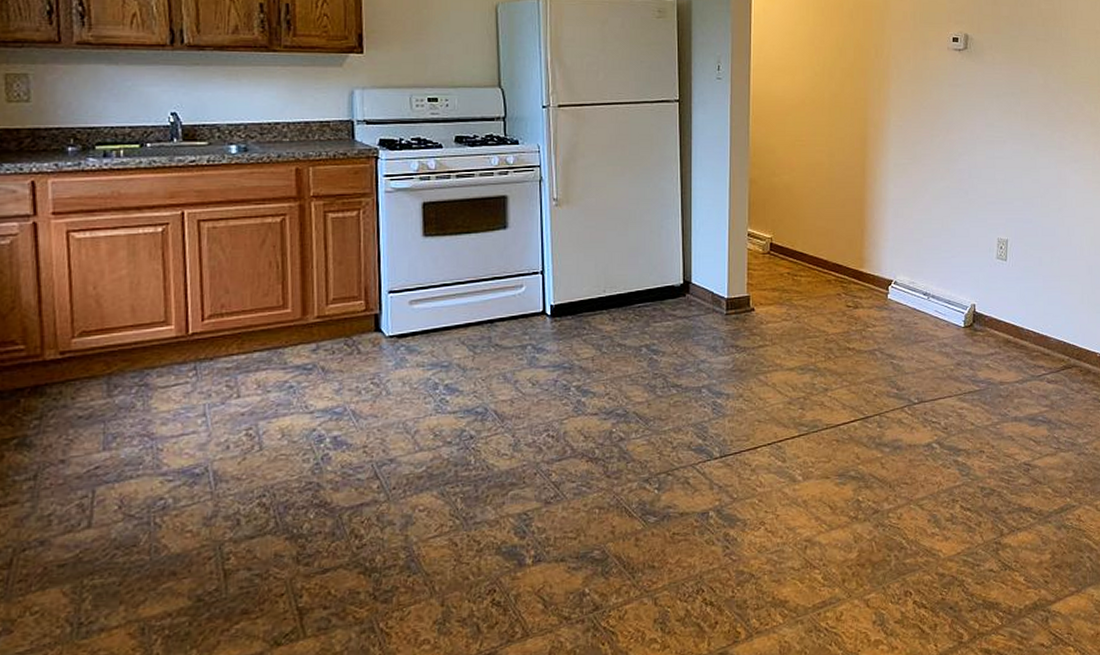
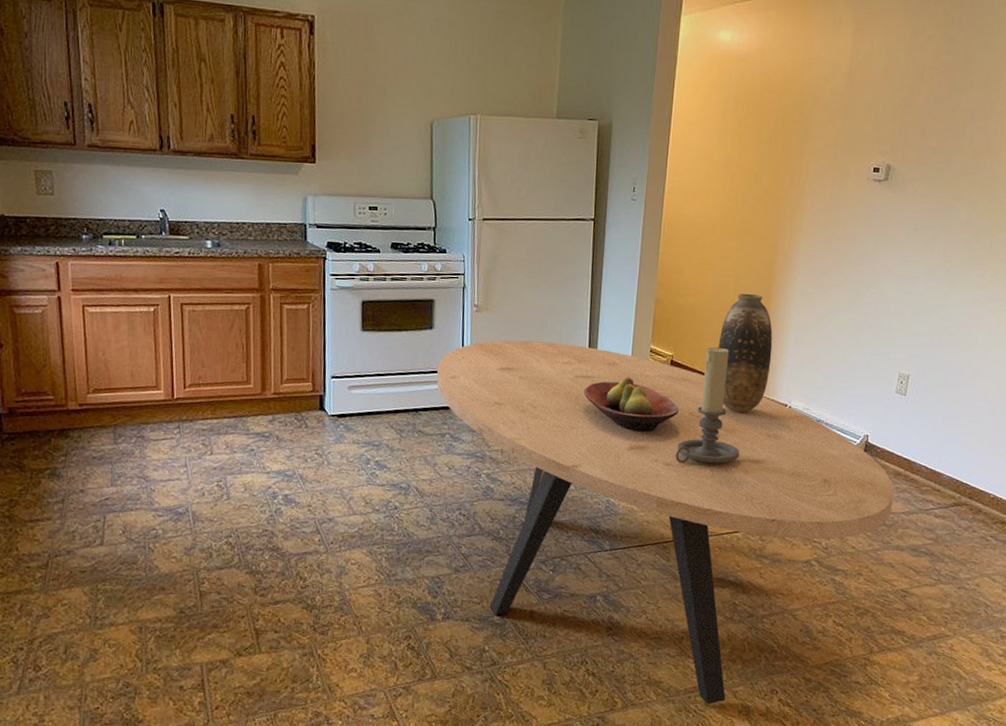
dining table: none [513,233,1007,620] -> present [436,340,895,705]
fruit bowl: none [679,264,782,323] -> present [583,377,679,432]
candle holder: none [783,225,849,353] -> present [675,347,740,465]
vase: none [817,168,873,292] -> present [718,293,773,413]

